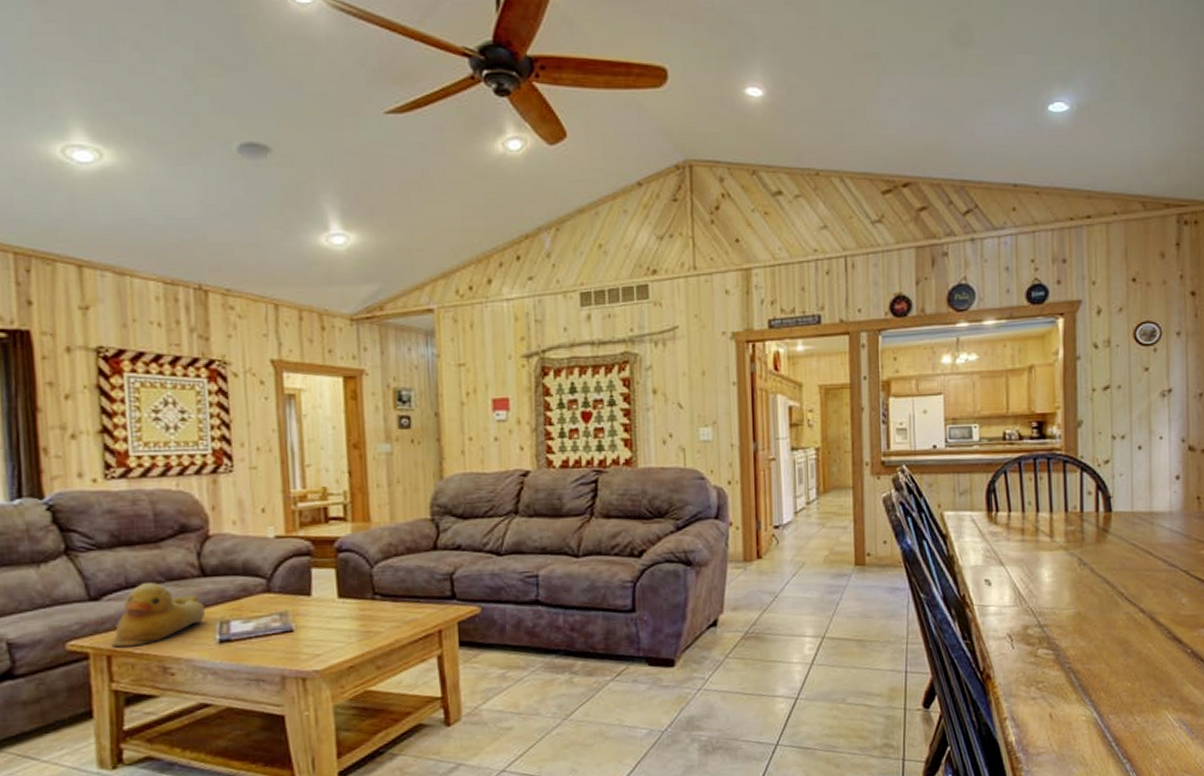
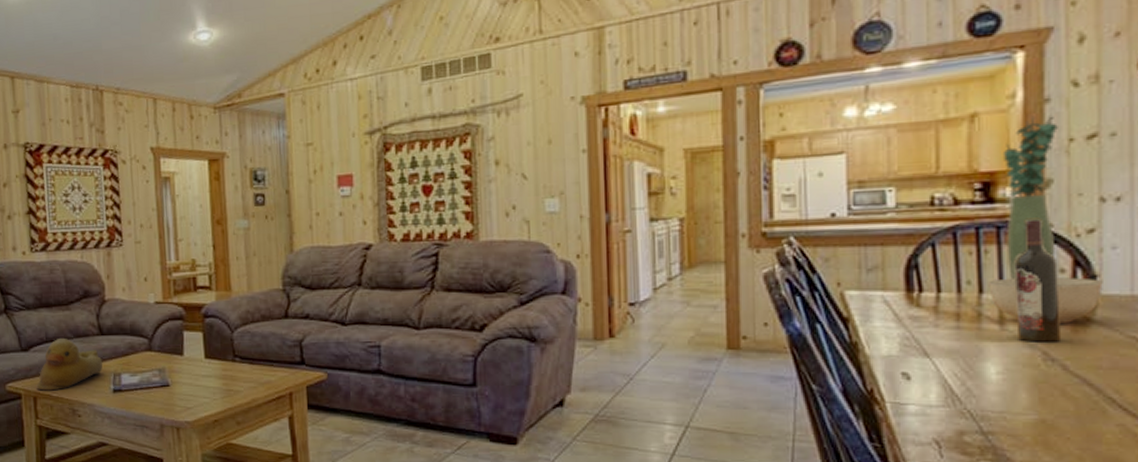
bowl: none [1043,498,1115,535] -> present [988,277,1103,323]
vase: none [1051,369,1085,500] -> present [1004,114,1058,279]
wine bottle: none [1059,452,1090,551] -> present [1014,219,1062,342]

